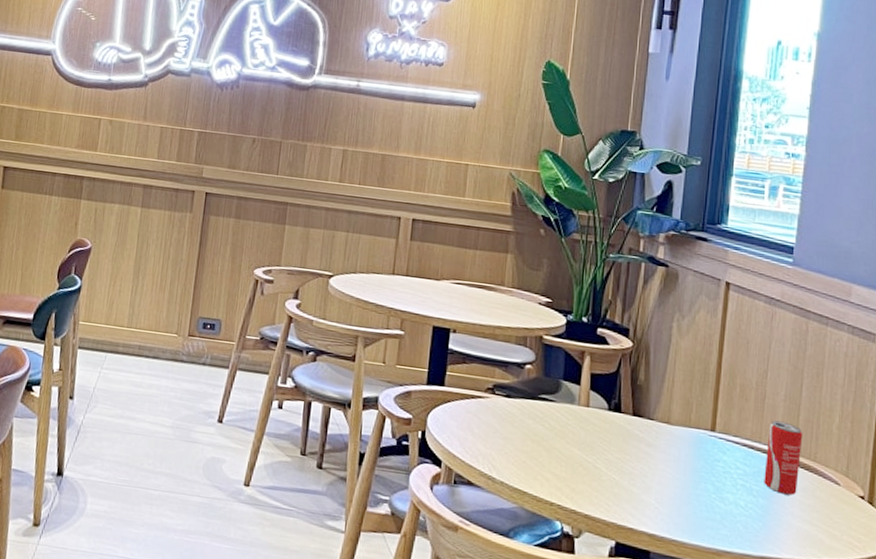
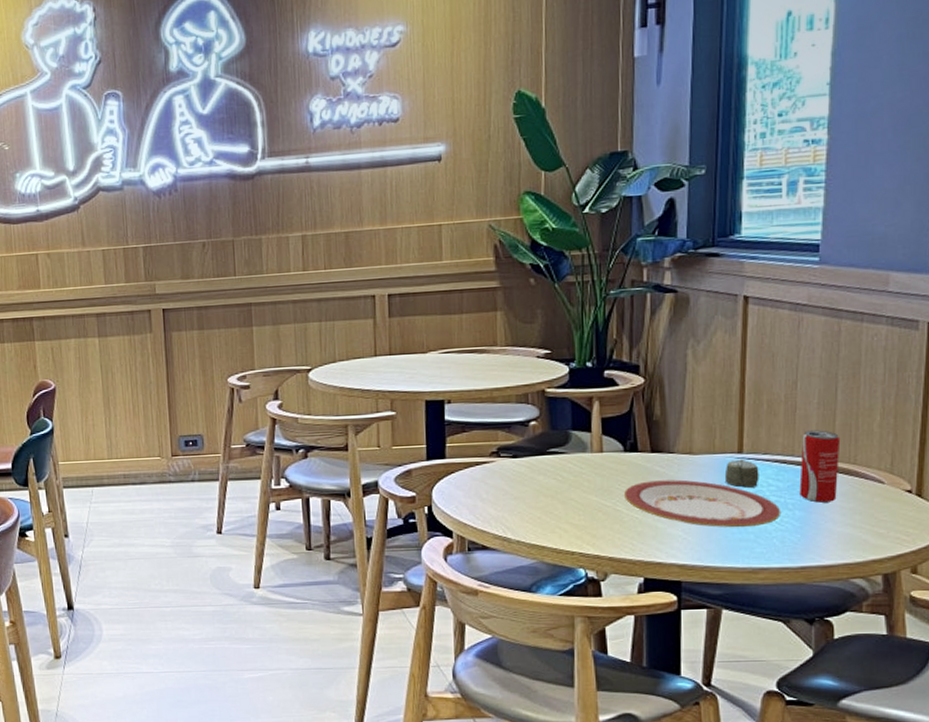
plate: none [604,443,747,508] -> present [623,479,781,528]
cup: none [697,437,729,468] -> present [724,459,759,488]

